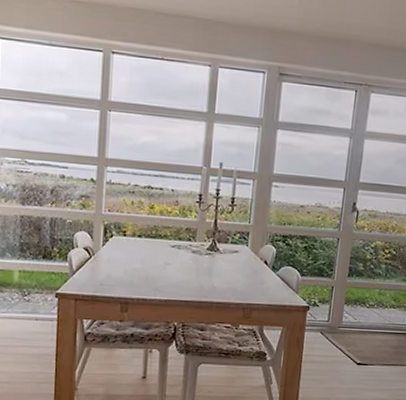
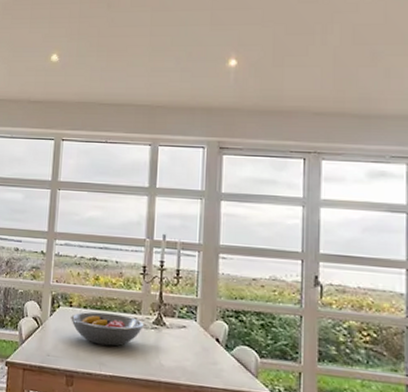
fruit bowl: none [125,240,199,273] -> present [71,311,144,346]

